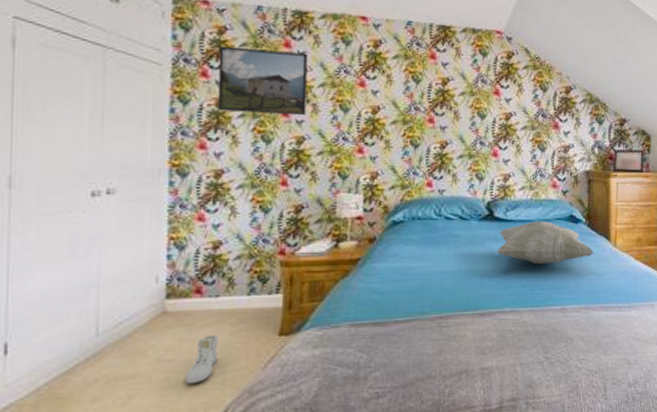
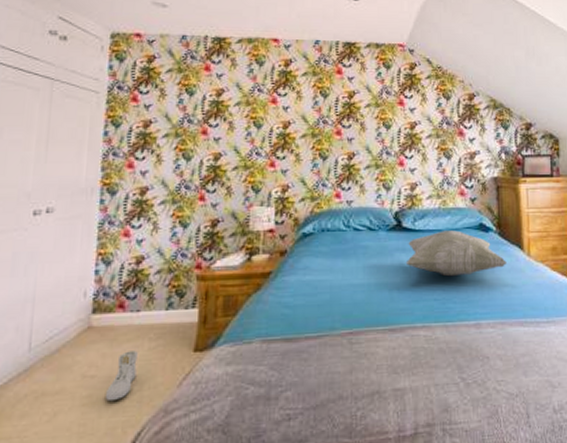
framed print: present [217,45,308,116] -> none [144,73,225,134]

